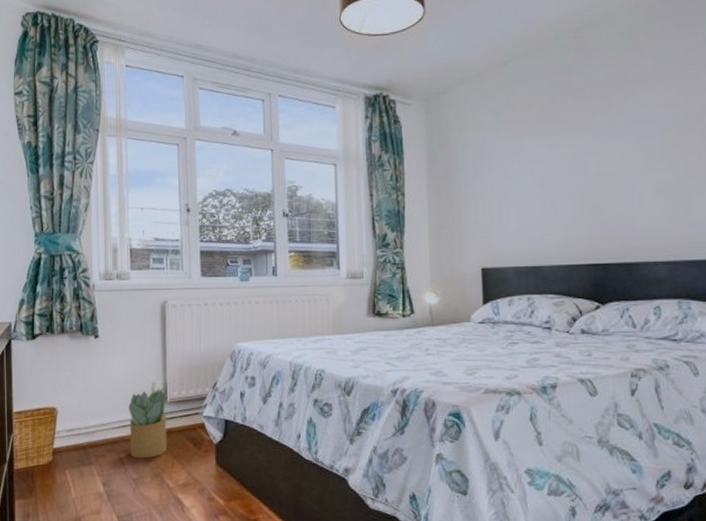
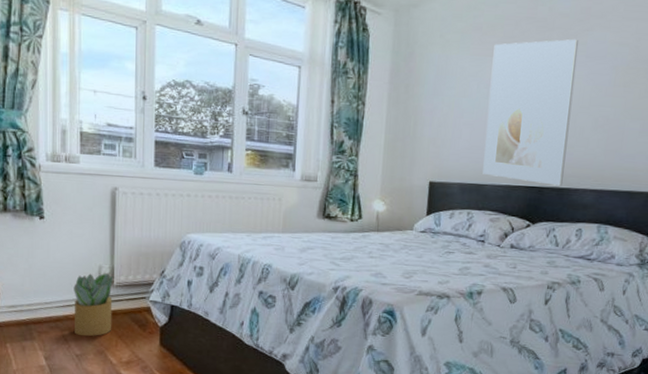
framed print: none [531,105,629,261] -> present [482,39,579,186]

